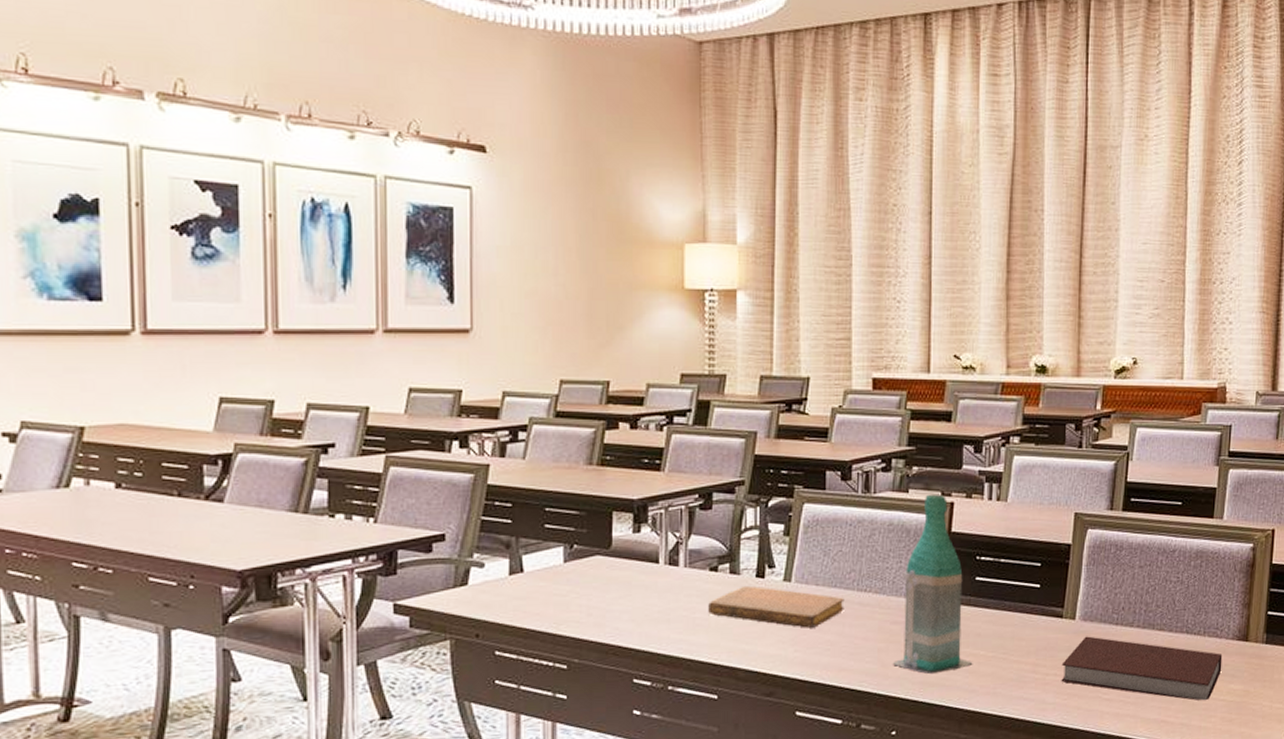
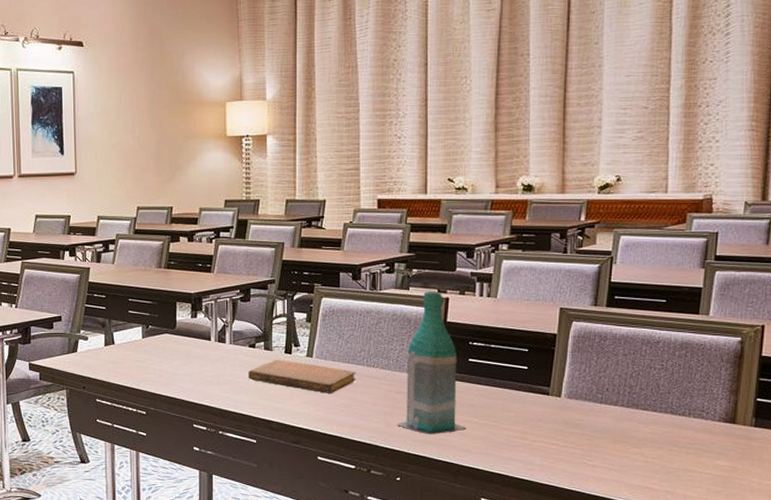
notebook: present [1061,636,1223,701] -> none [547,411,708,473]

